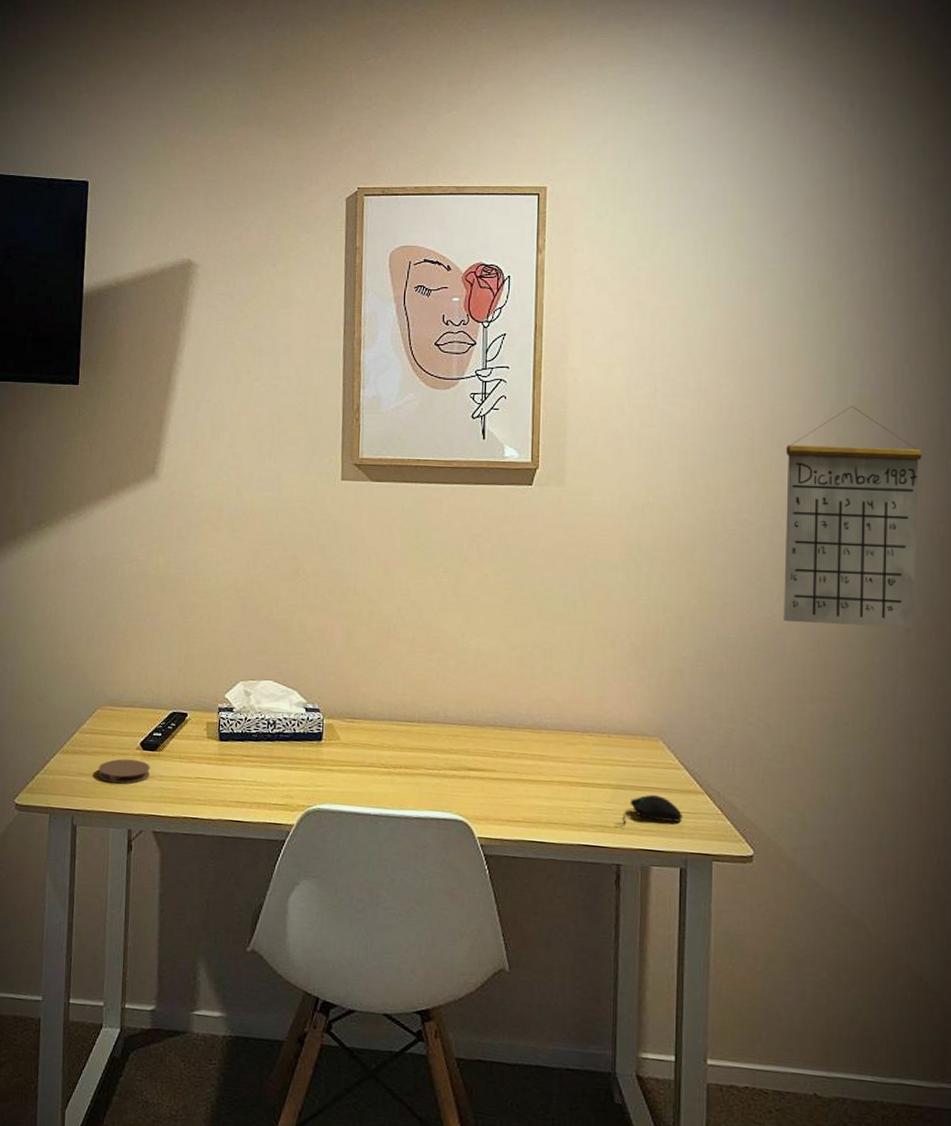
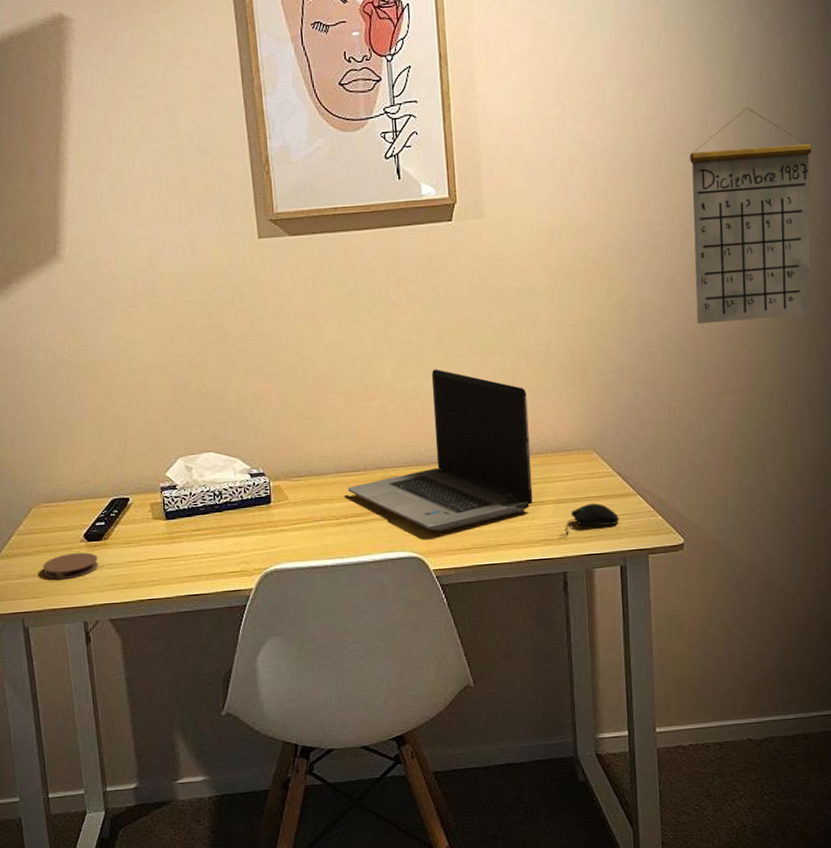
laptop computer: none [399,630,593,799] -> present [347,369,533,532]

